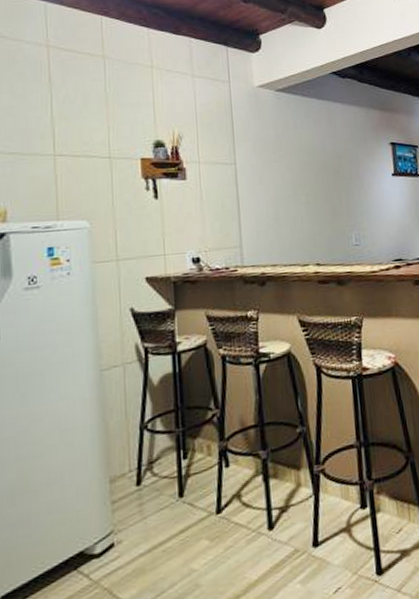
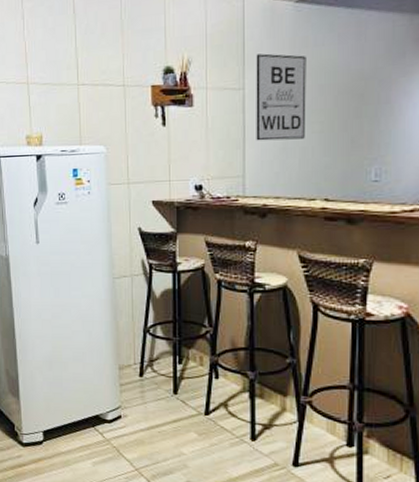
wall art: none [244,133,294,213] -> present [256,53,306,141]

